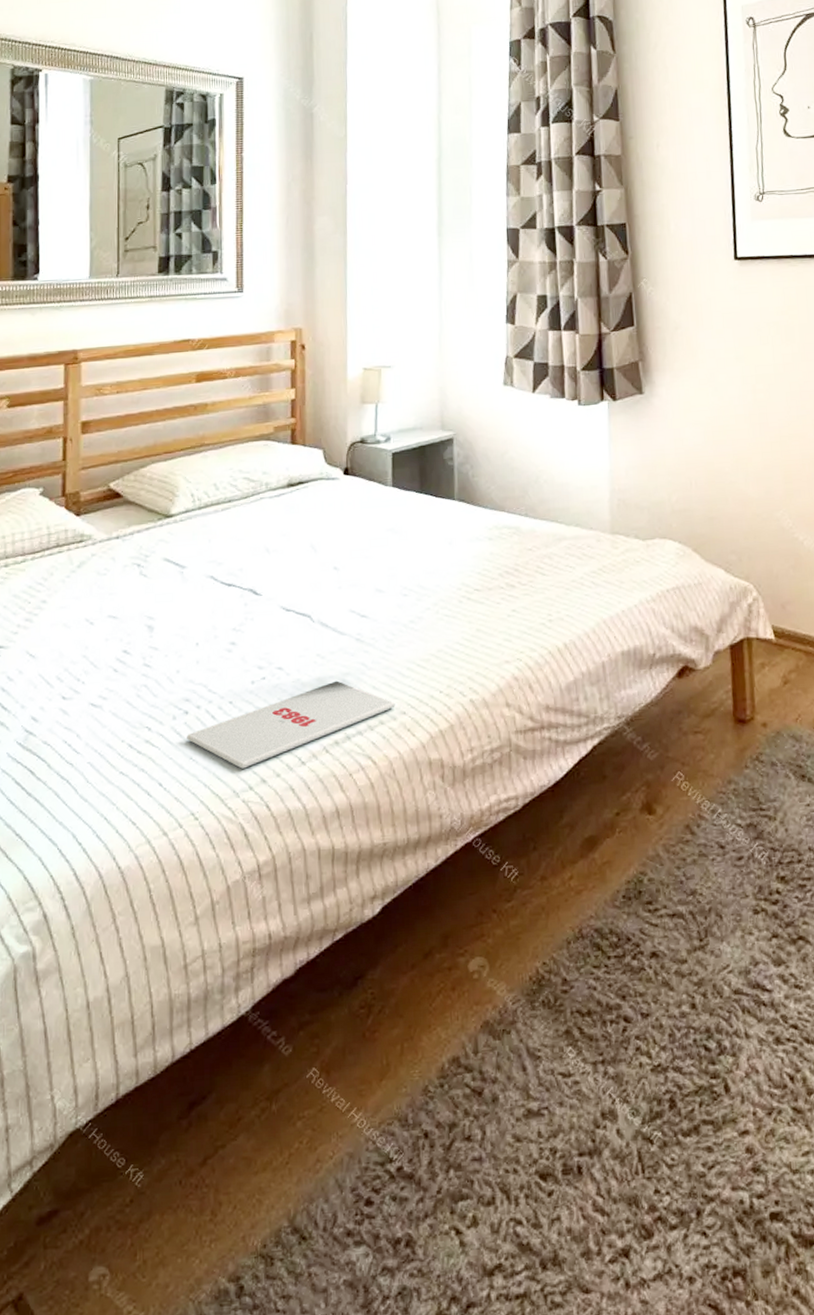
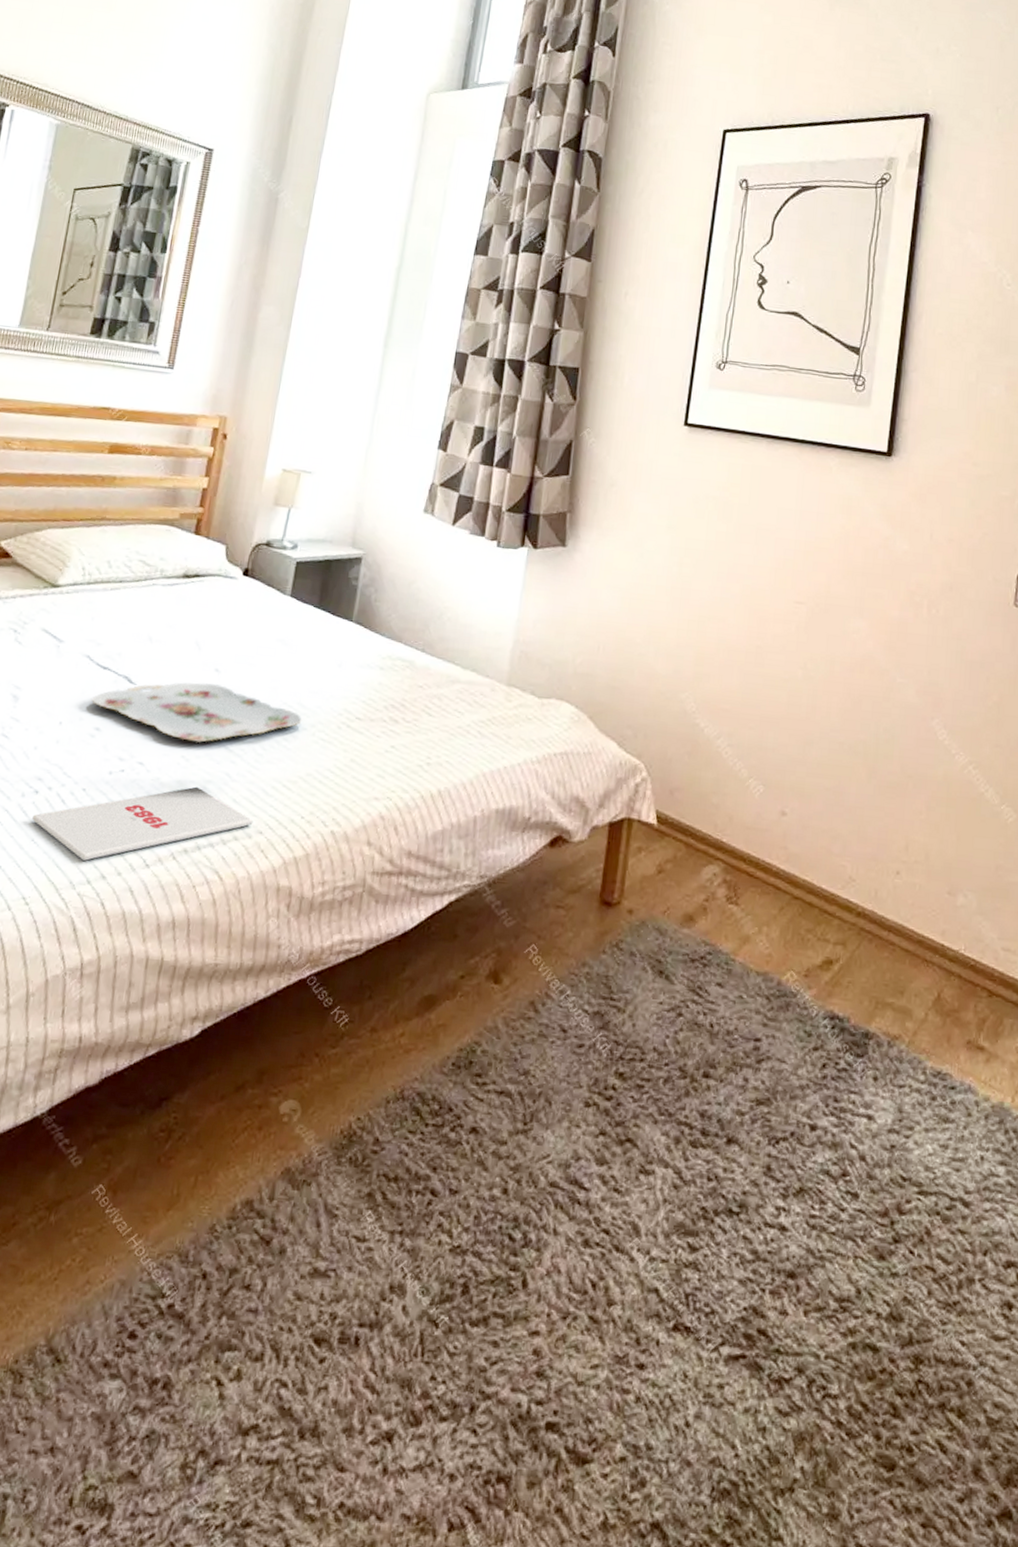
serving tray: none [221,581,424,640] -> present [90,682,302,743]

